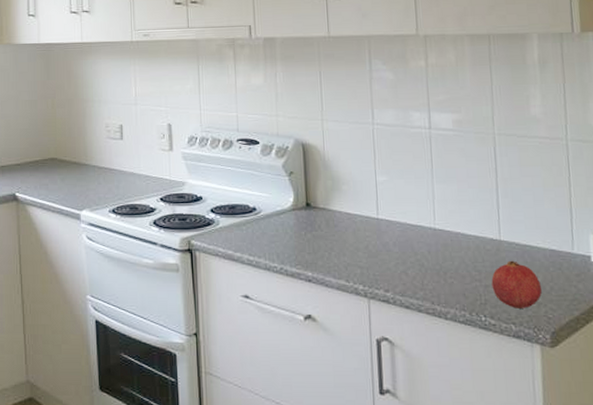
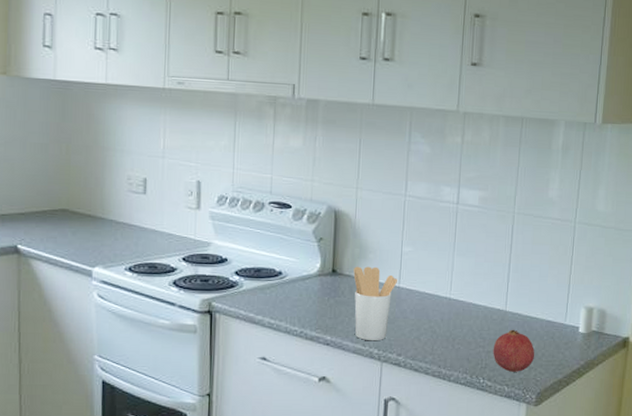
utensil holder: none [328,198,375,276] -> present [353,266,397,340]

